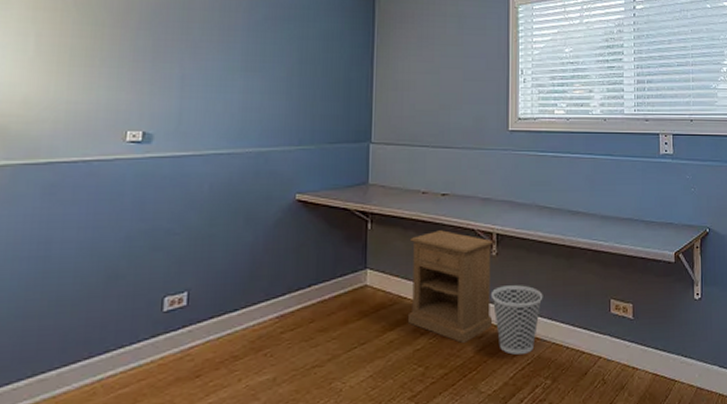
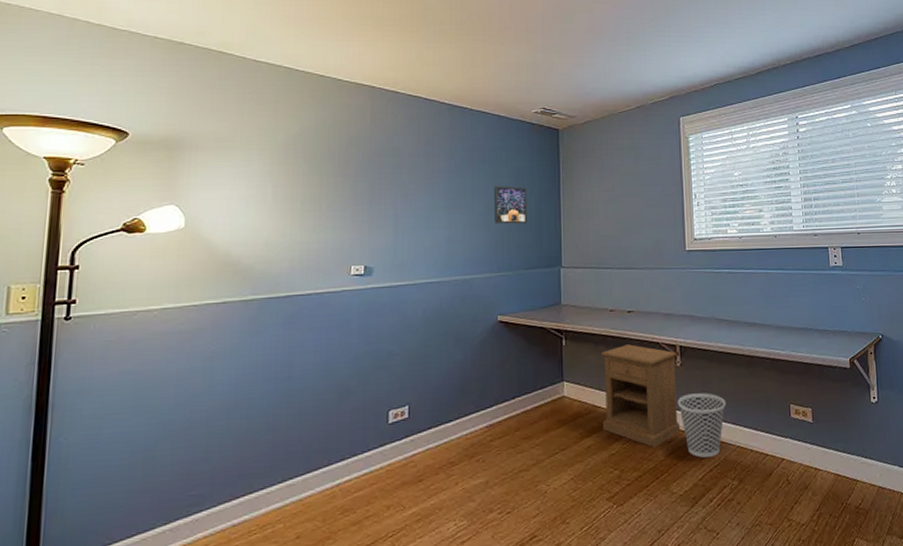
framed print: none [297,48,336,93] -> present [494,185,527,225]

